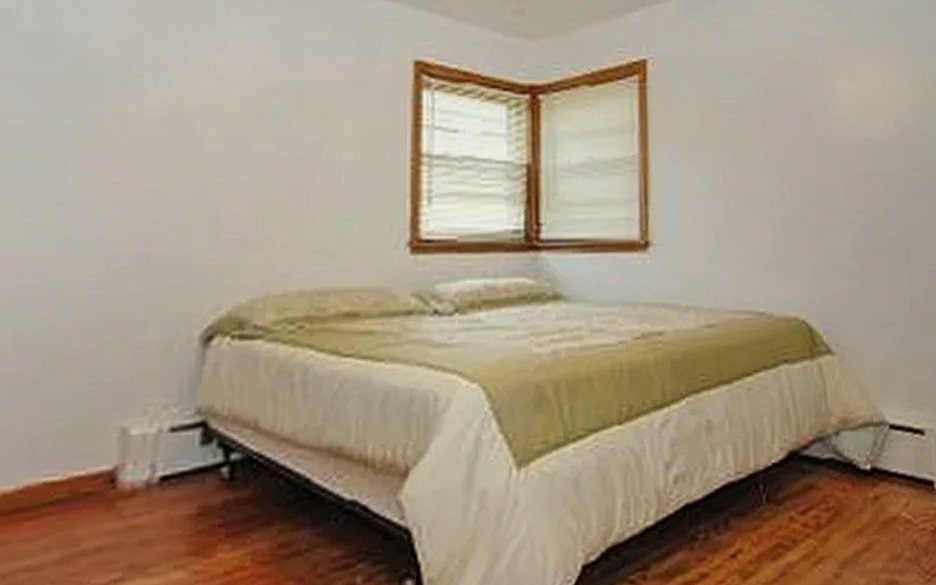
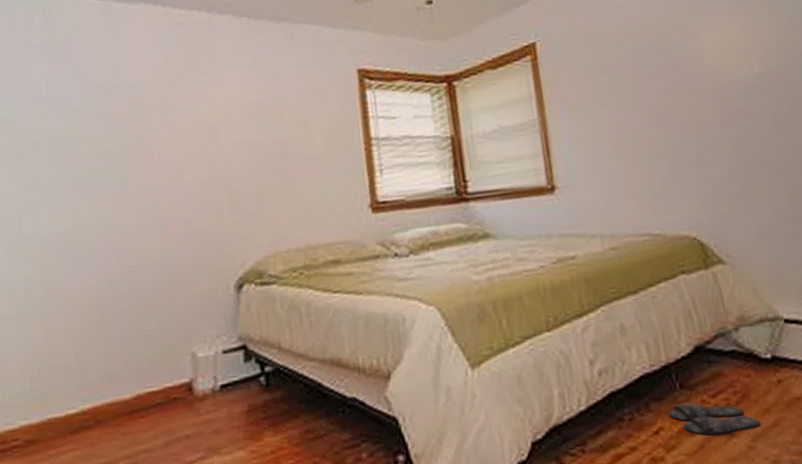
slippers: none [749,519,851,561] -> present [668,402,761,436]

